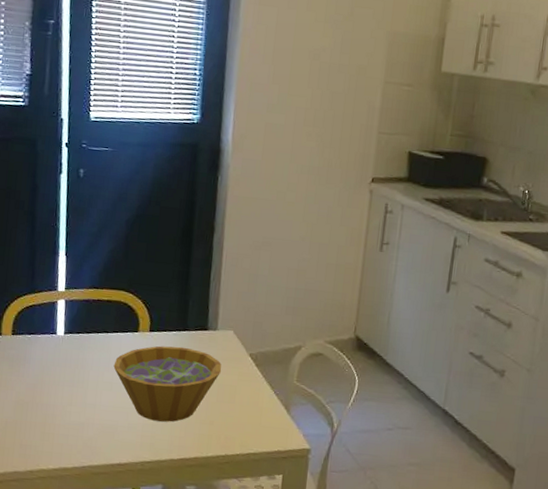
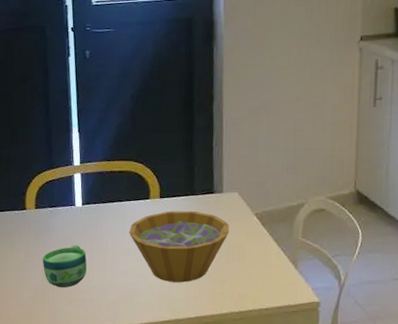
cup: none [15,376,65,422] -> present [42,245,87,288]

